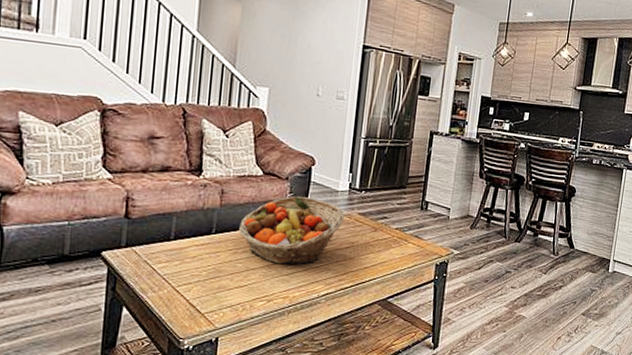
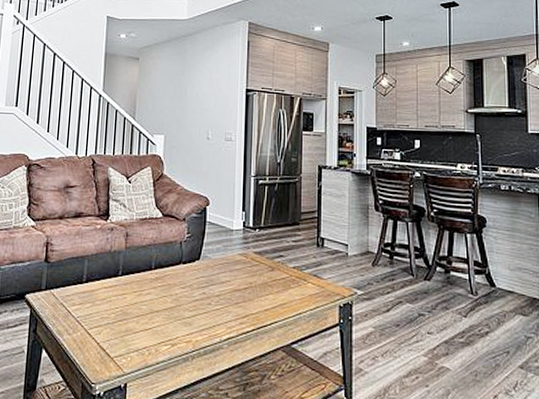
fruit basket: present [239,195,345,265] -> none [143,236,241,307]

